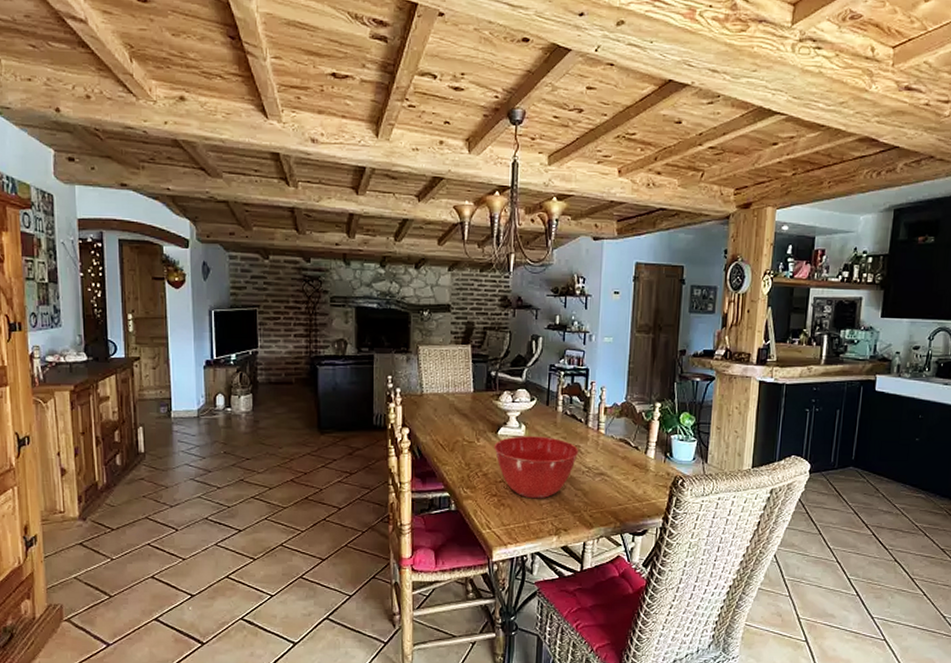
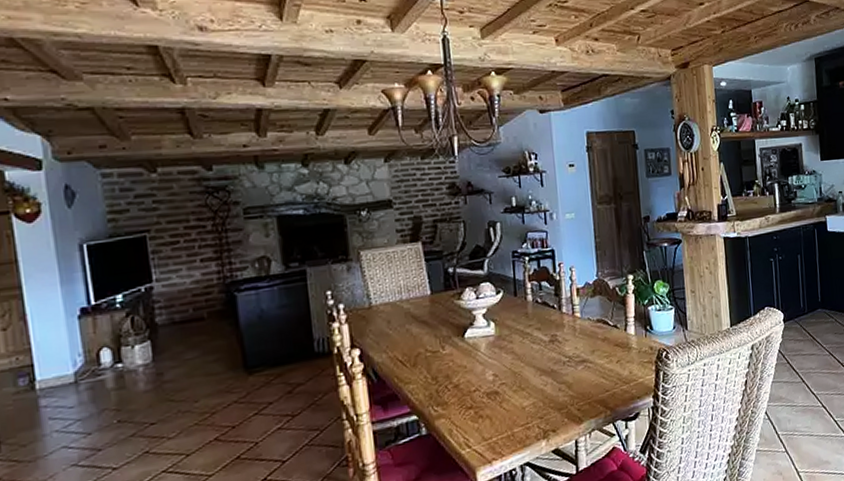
mixing bowl: present [494,436,579,499] -> none [462,330,557,404]

